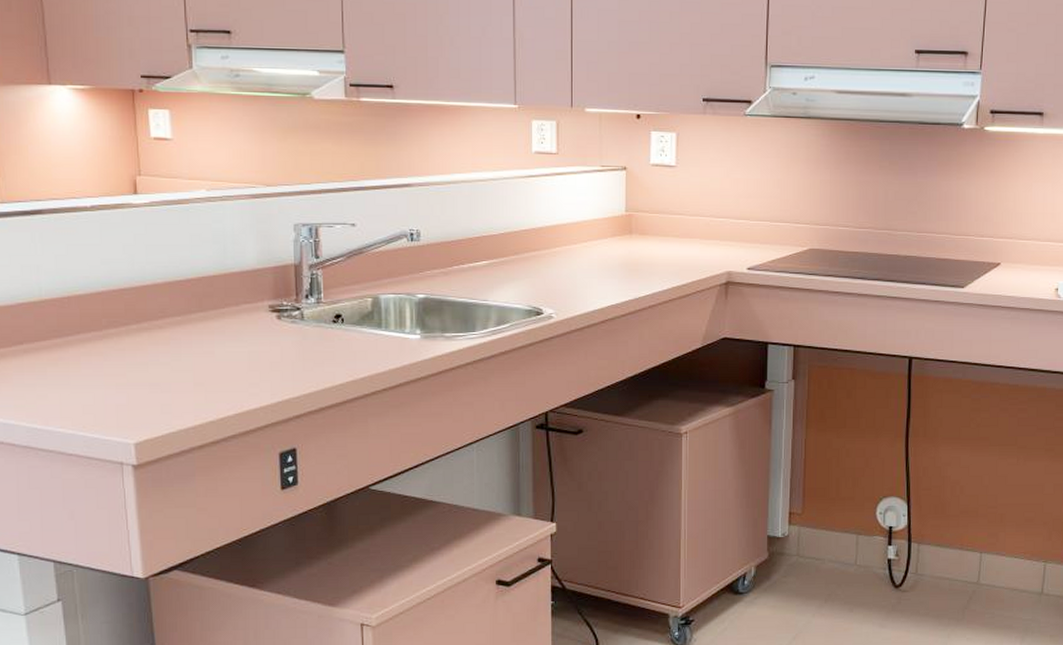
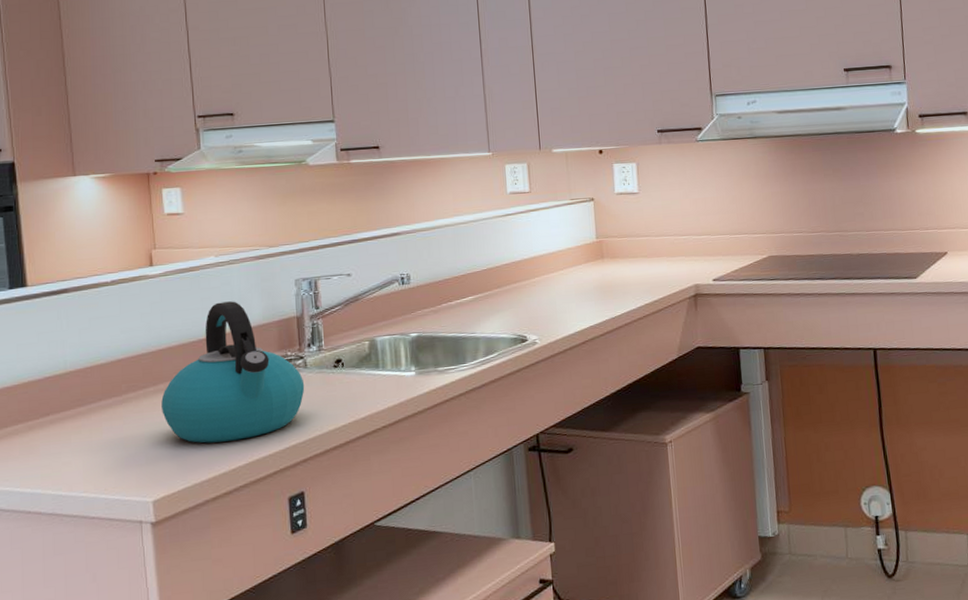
kettle: none [145,241,301,389] -> present [161,301,305,444]

